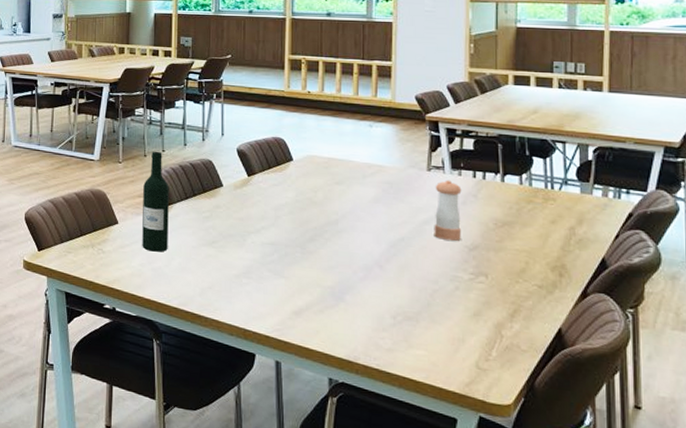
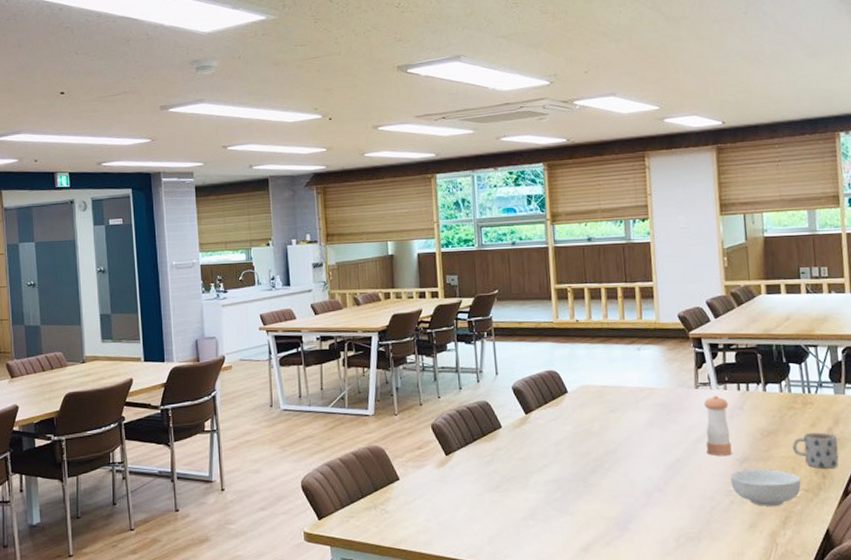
wine bottle: present [142,151,169,252] -> none [422,398,452,505]
cereal bowl: none [457,257,535,298] -> present [730,468,801,506]
mug: none [528,228,580,268] -> present [792,432,839,469]

